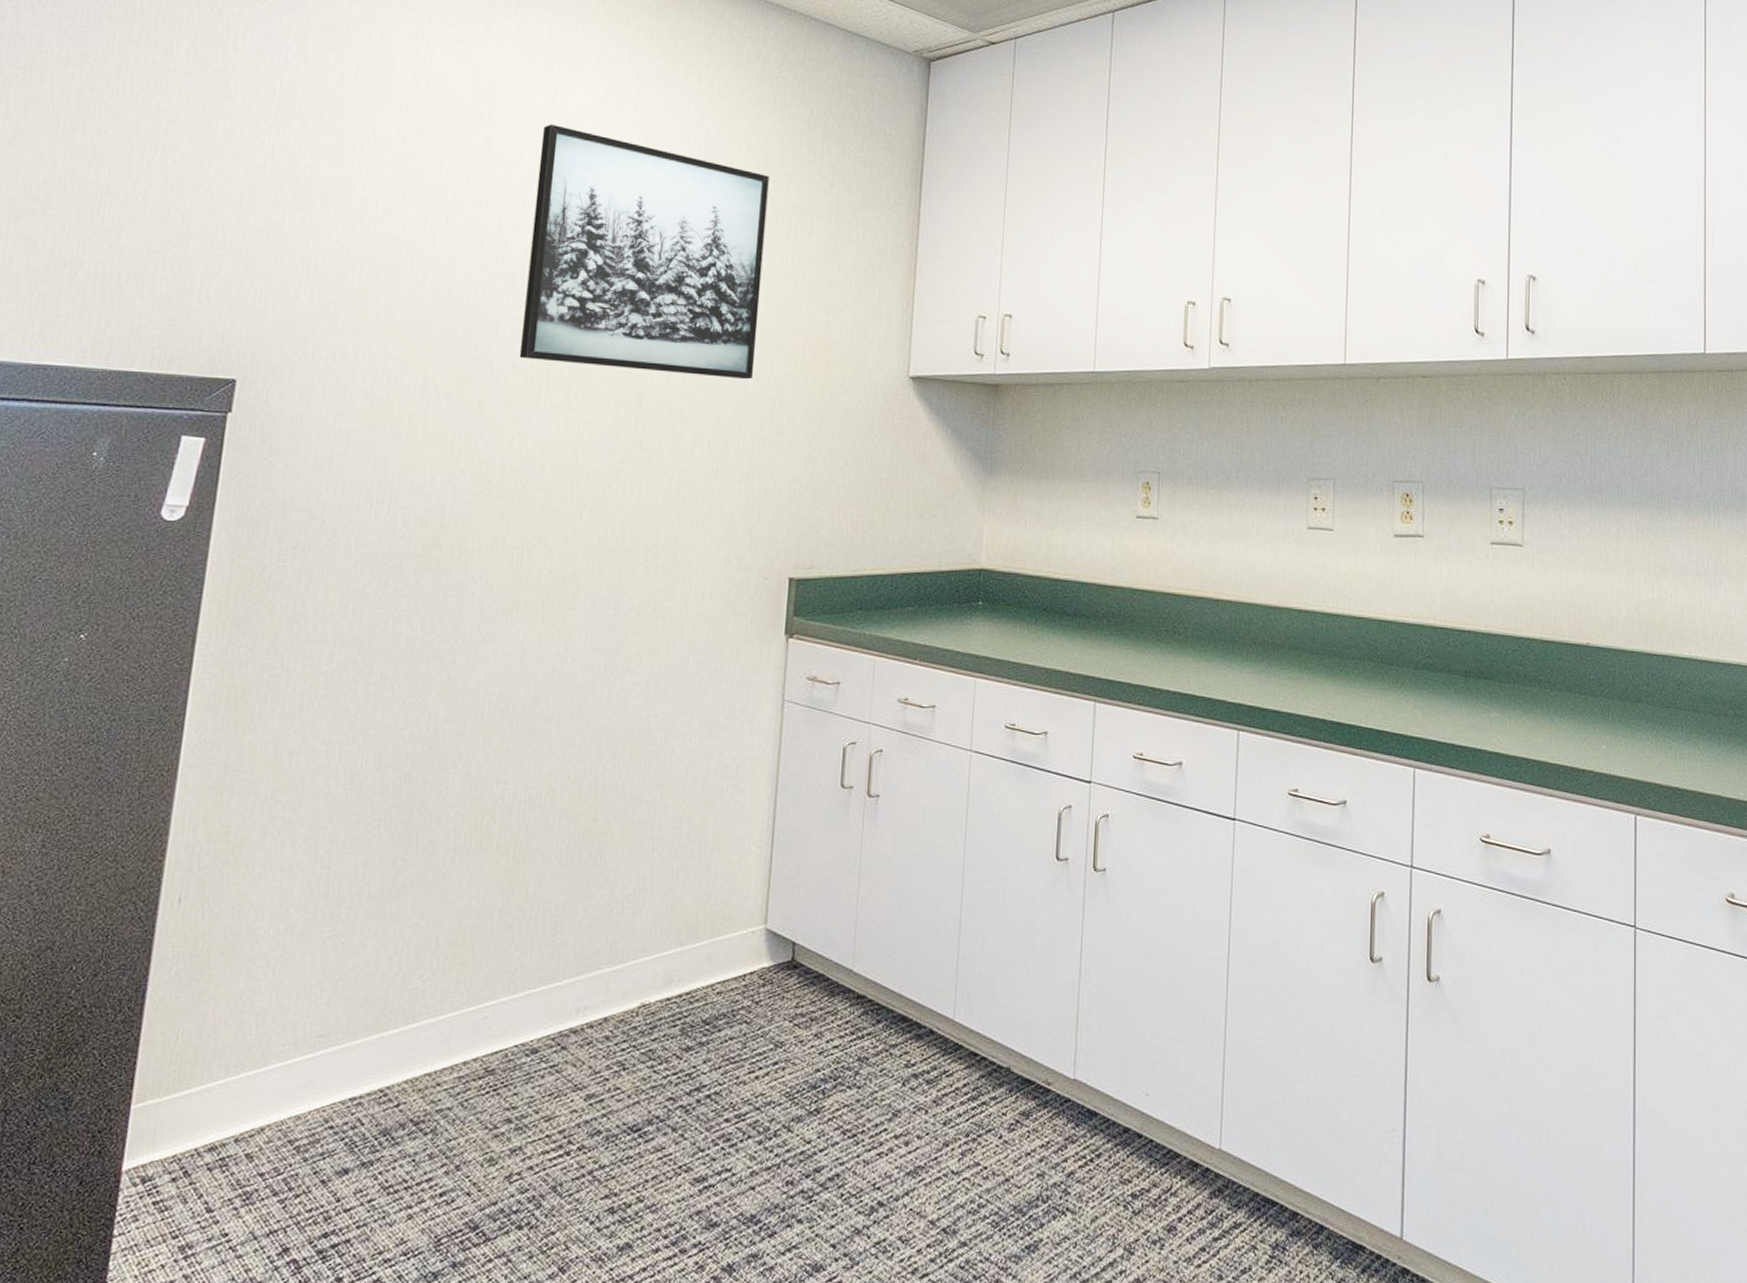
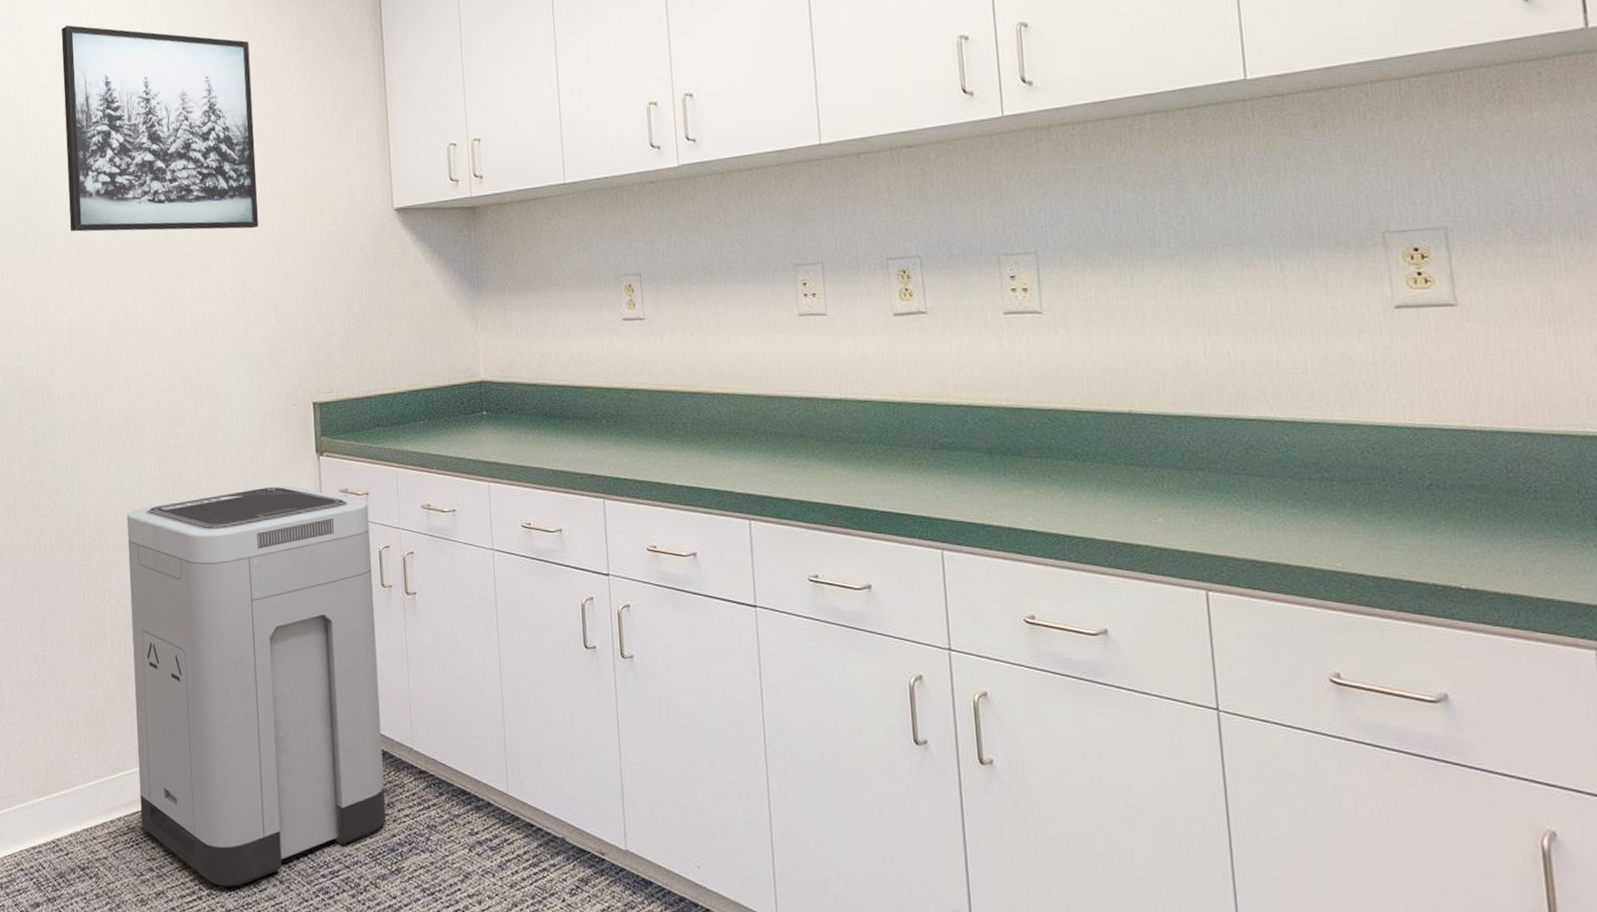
trash can: none [504,669,838,1139] -> present [126,486,386,887]

